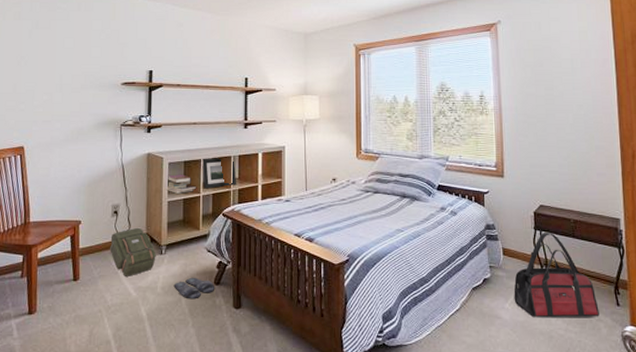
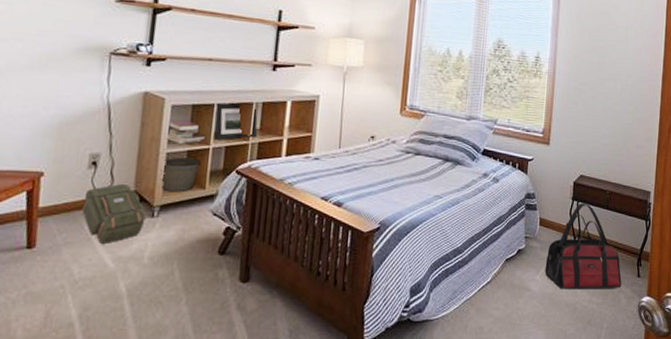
basket: none [164,204,194,234] -> present [160,157,201,193]
slippers: present [173,277,214,299] -> none [165,245,218,272]

